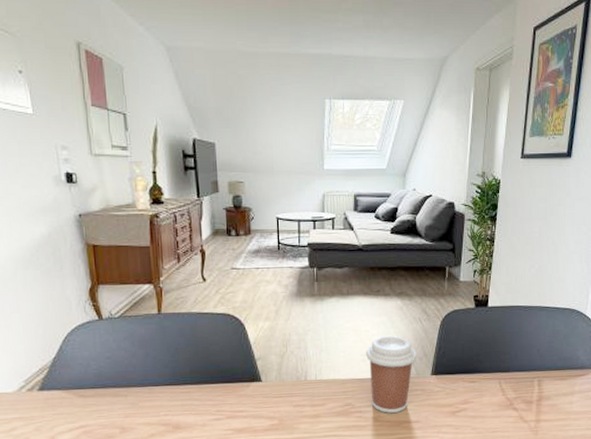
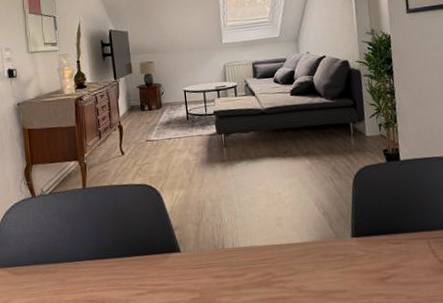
coffee cup: present [365,335,418,413] -> none [280,196,334,282]

